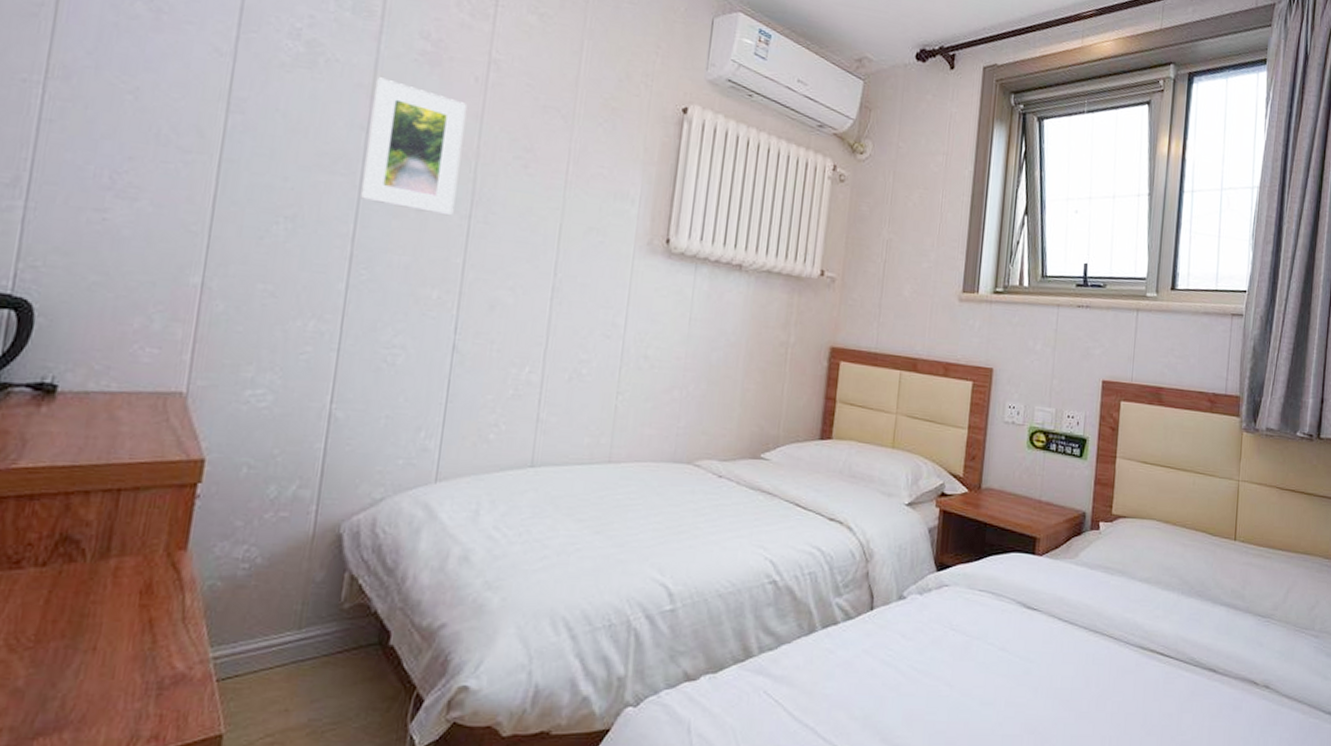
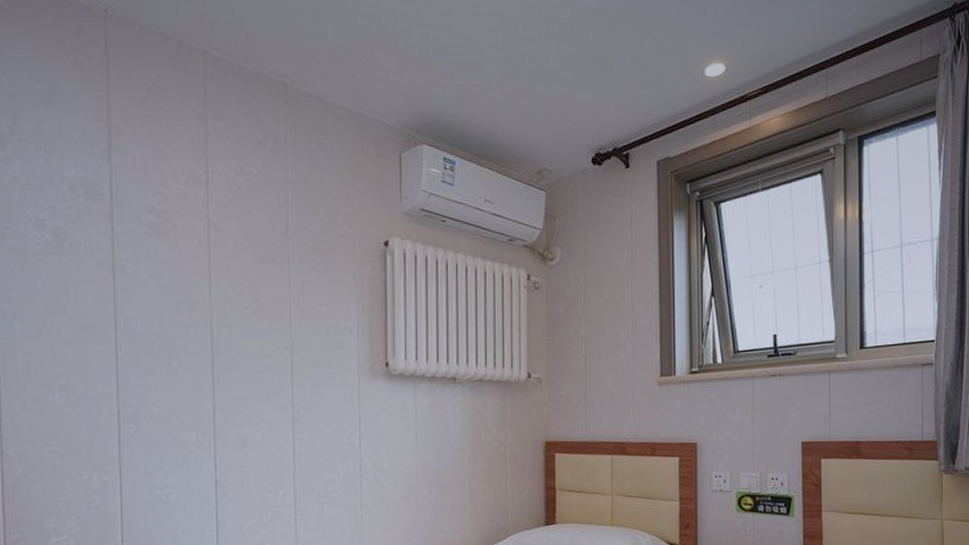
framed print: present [361,77,466,216] -> none [114,253,198,368]

